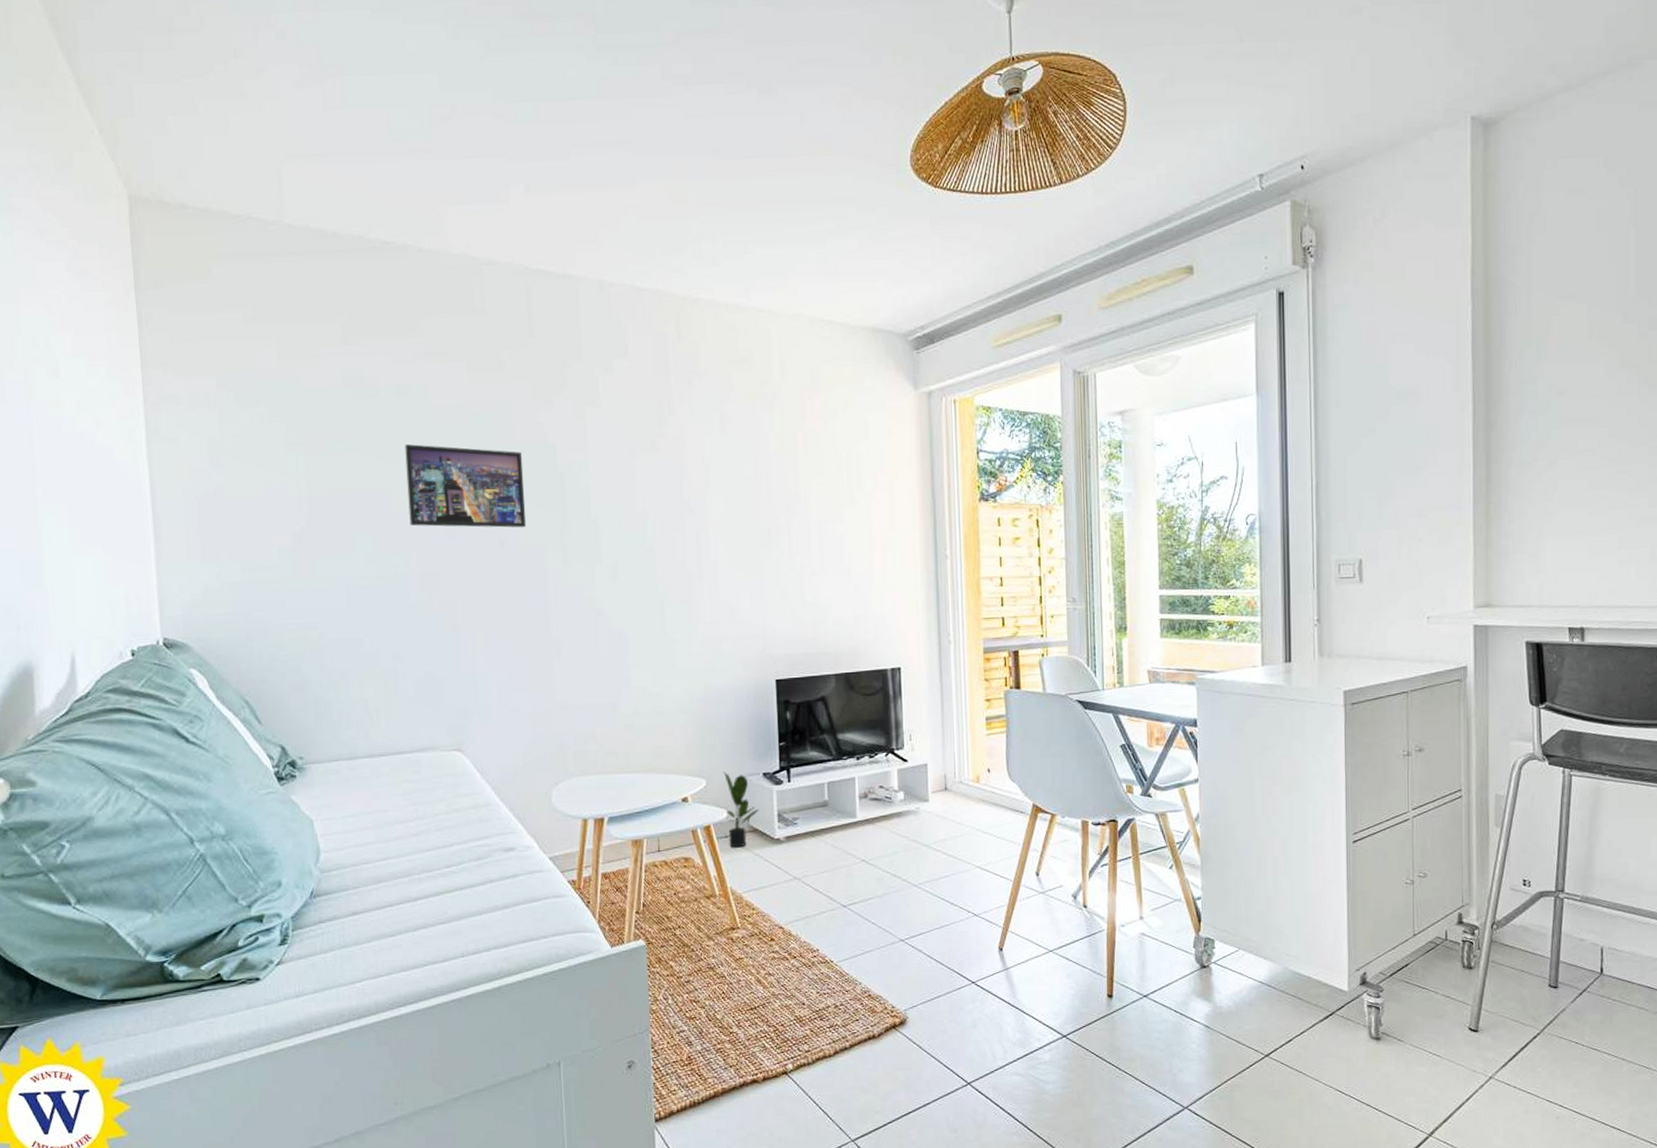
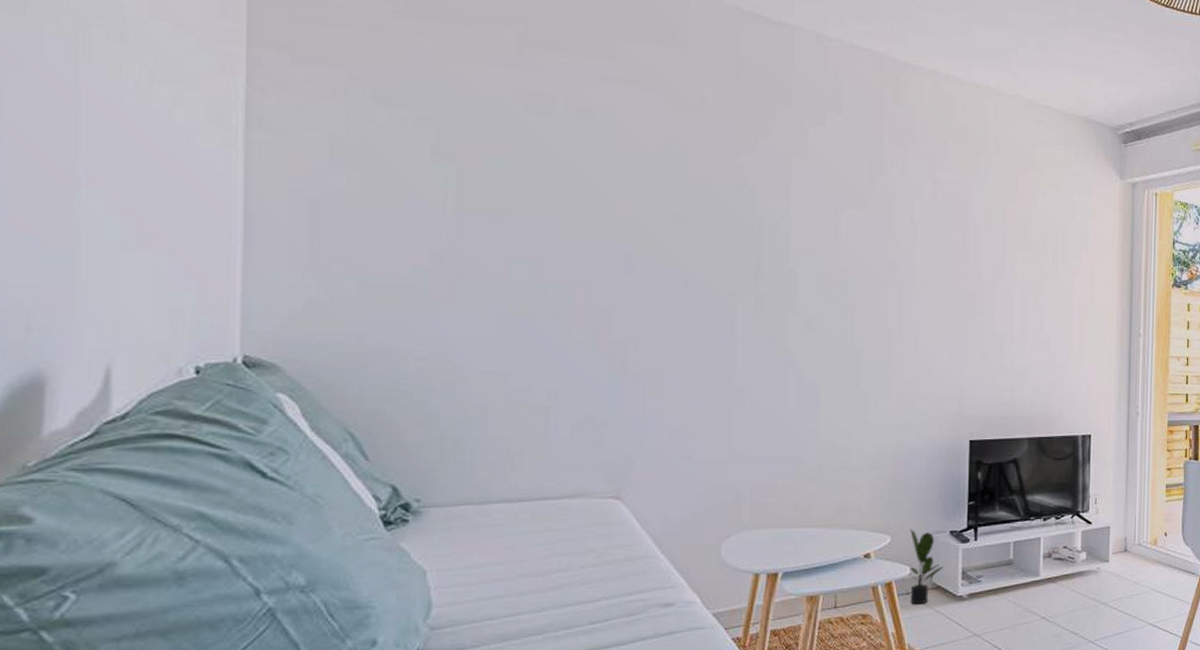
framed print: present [404,444,527,528] -> none [580,170,718,271]

